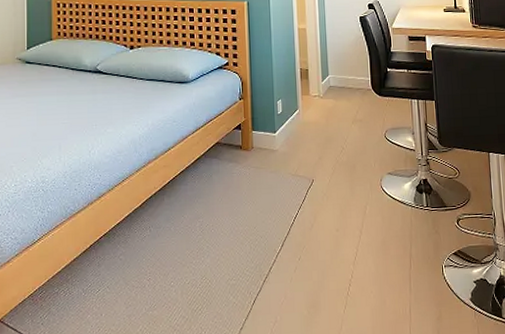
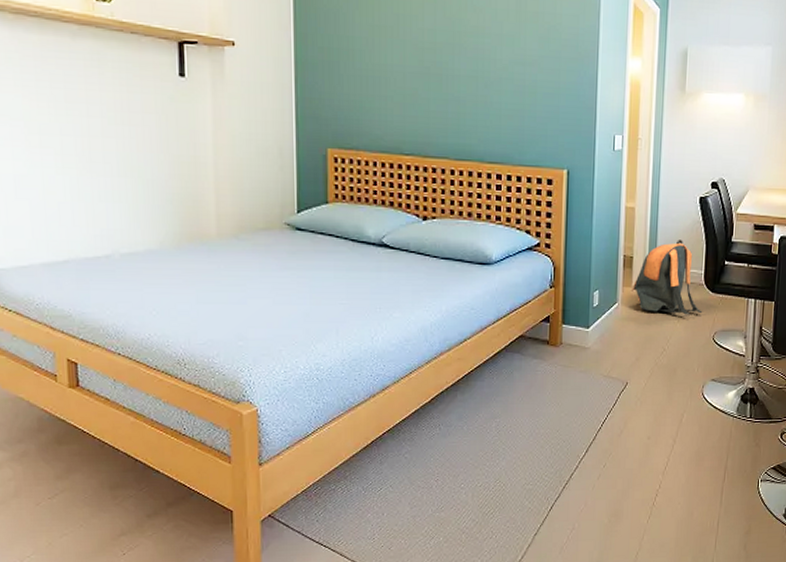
backpack: none [310,53,373,117] -> present [632,240,703,315]

